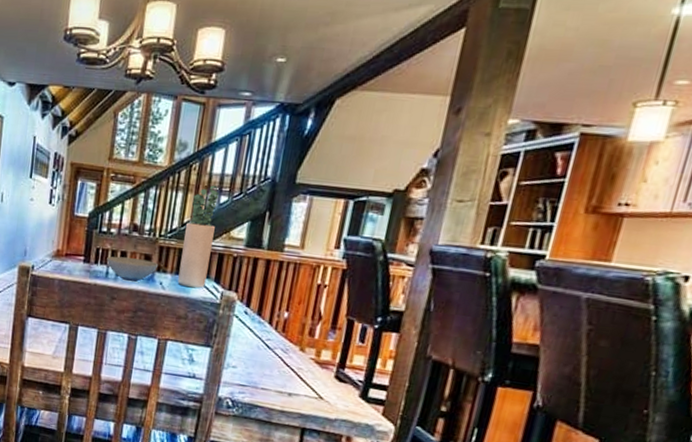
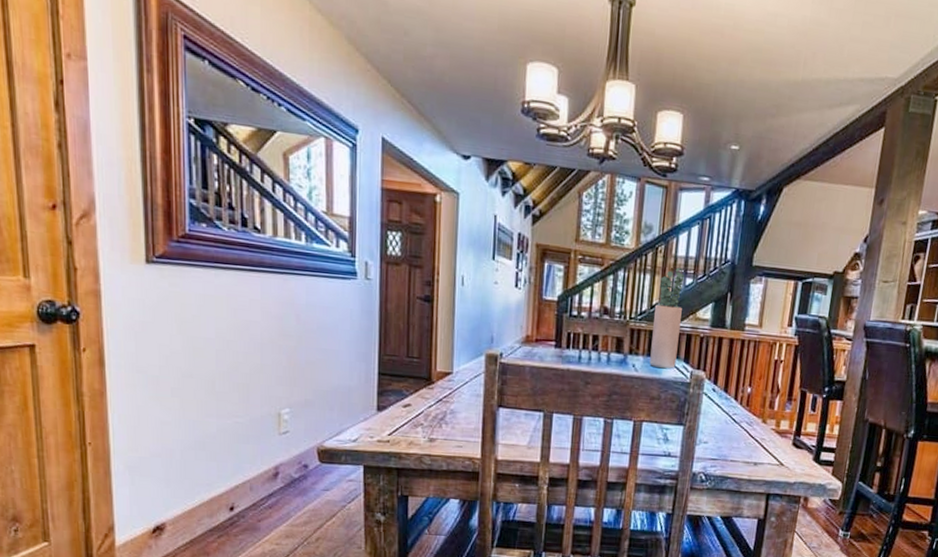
bowl: present [106,256,159,282] -> none [578,340,631,366]

